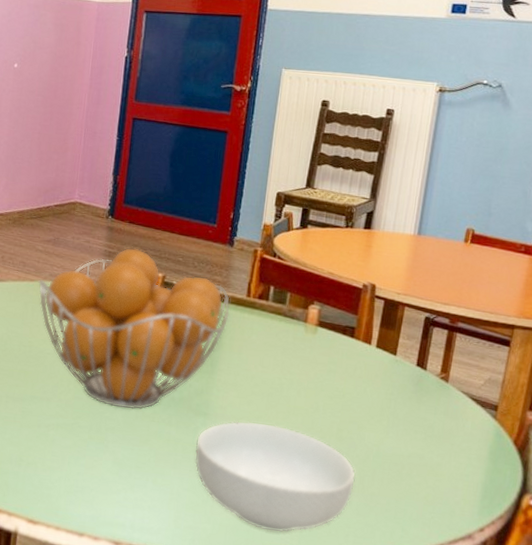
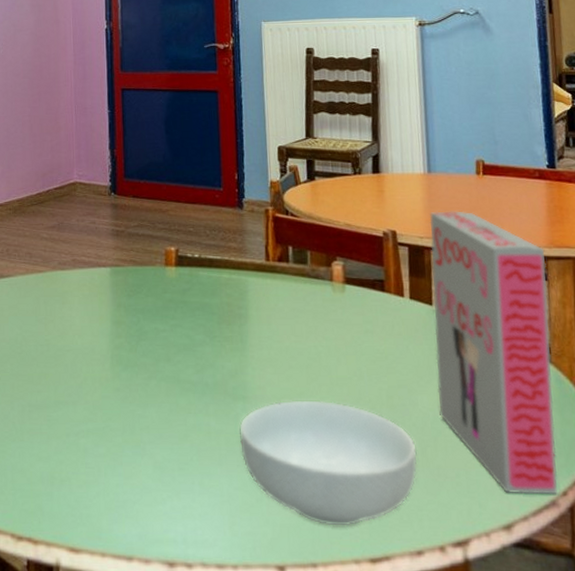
fruit basket: present [38,248,230,410] -> none [48,224,251,402]
board game: none [383,271,514,530] -> present [429,211,559,495]

